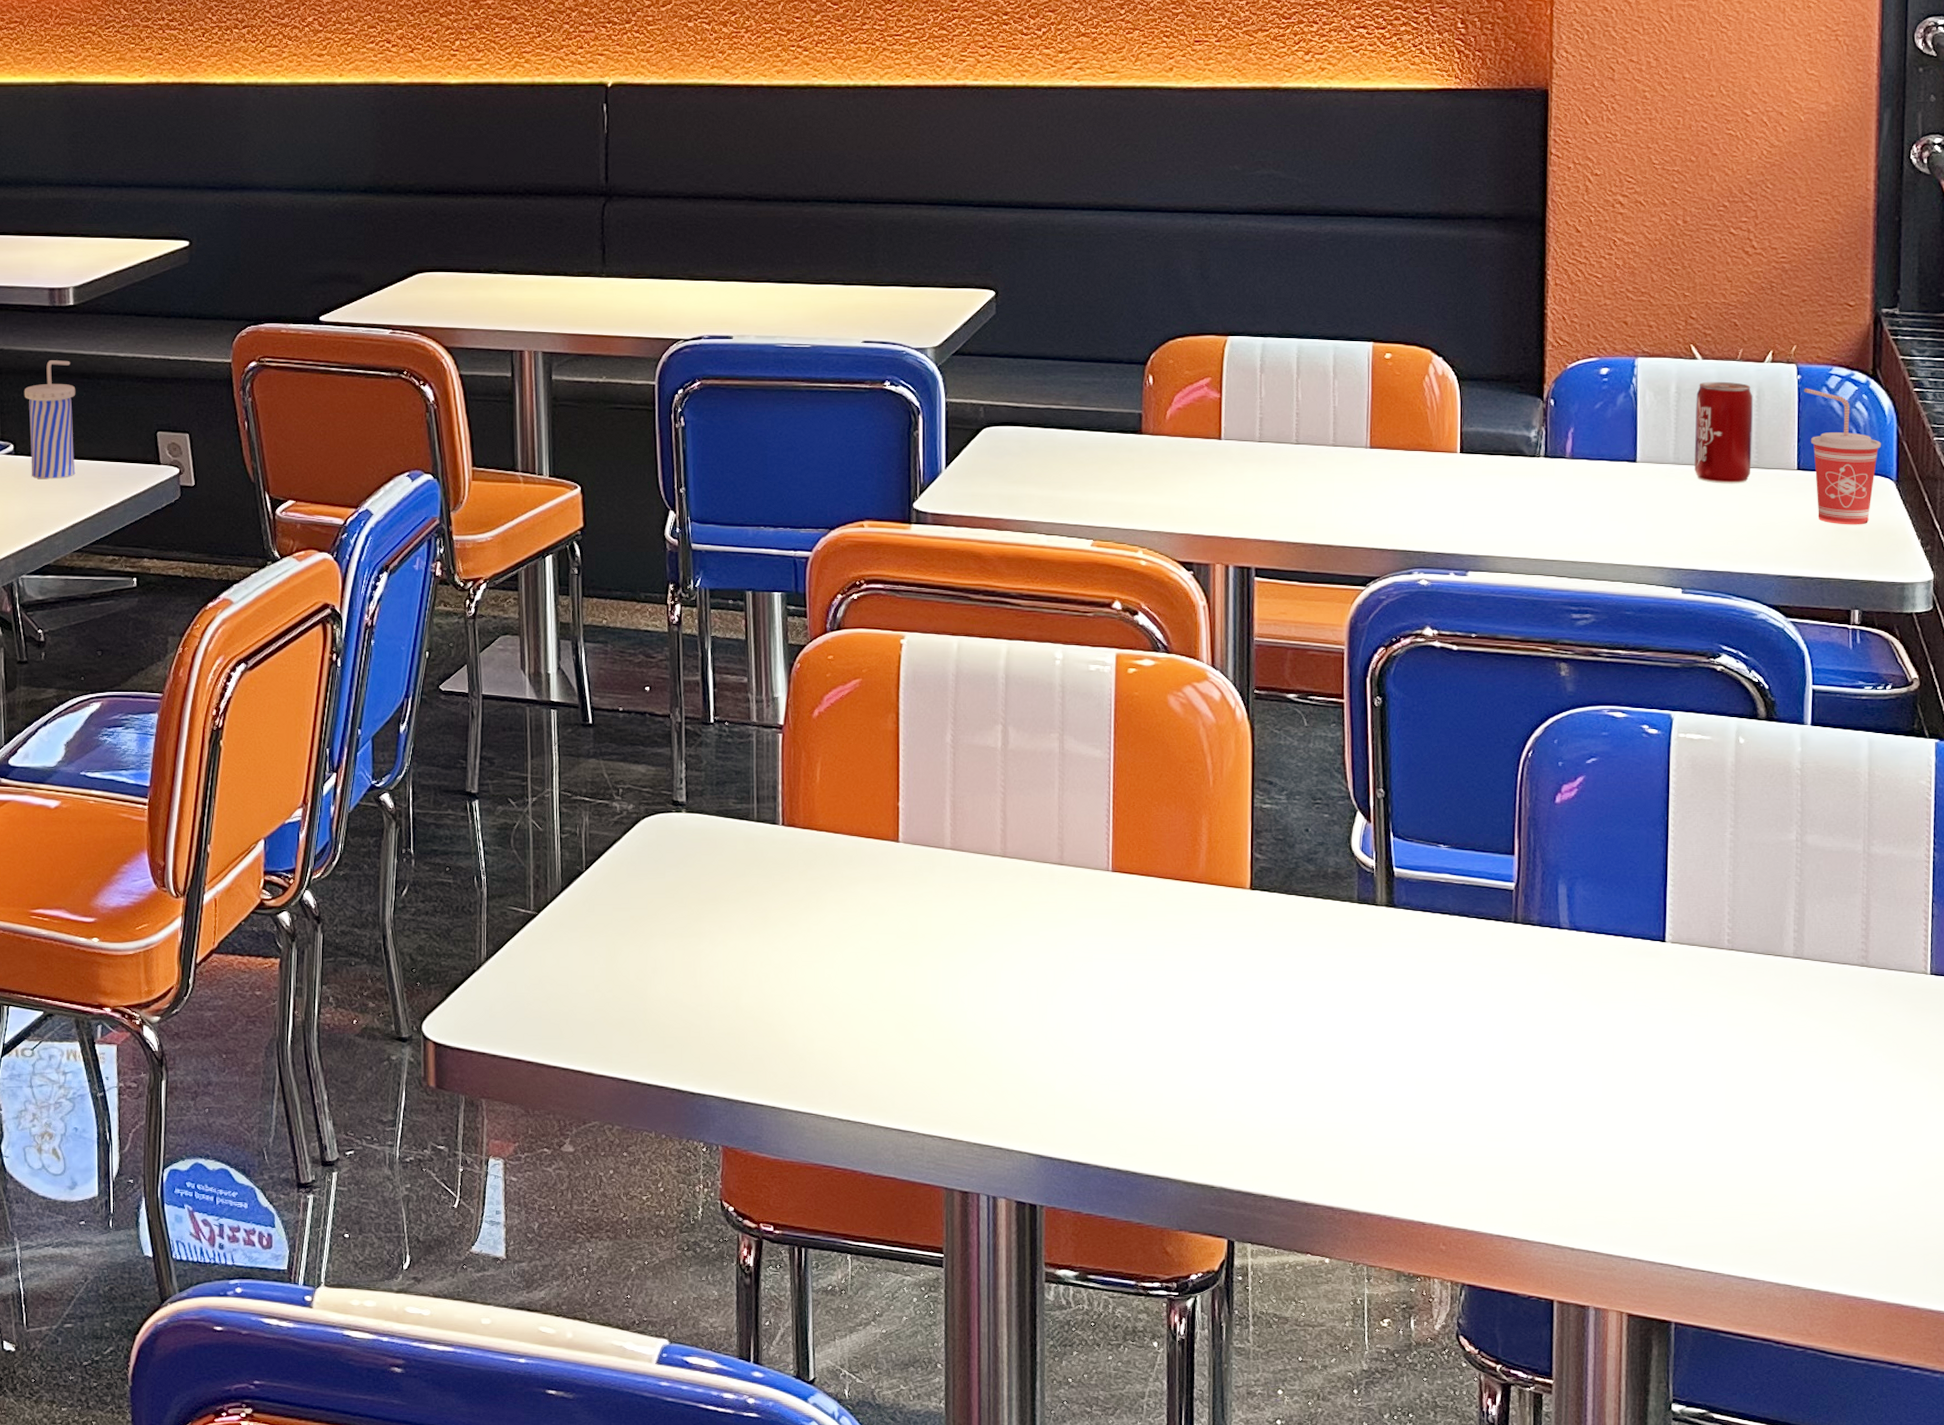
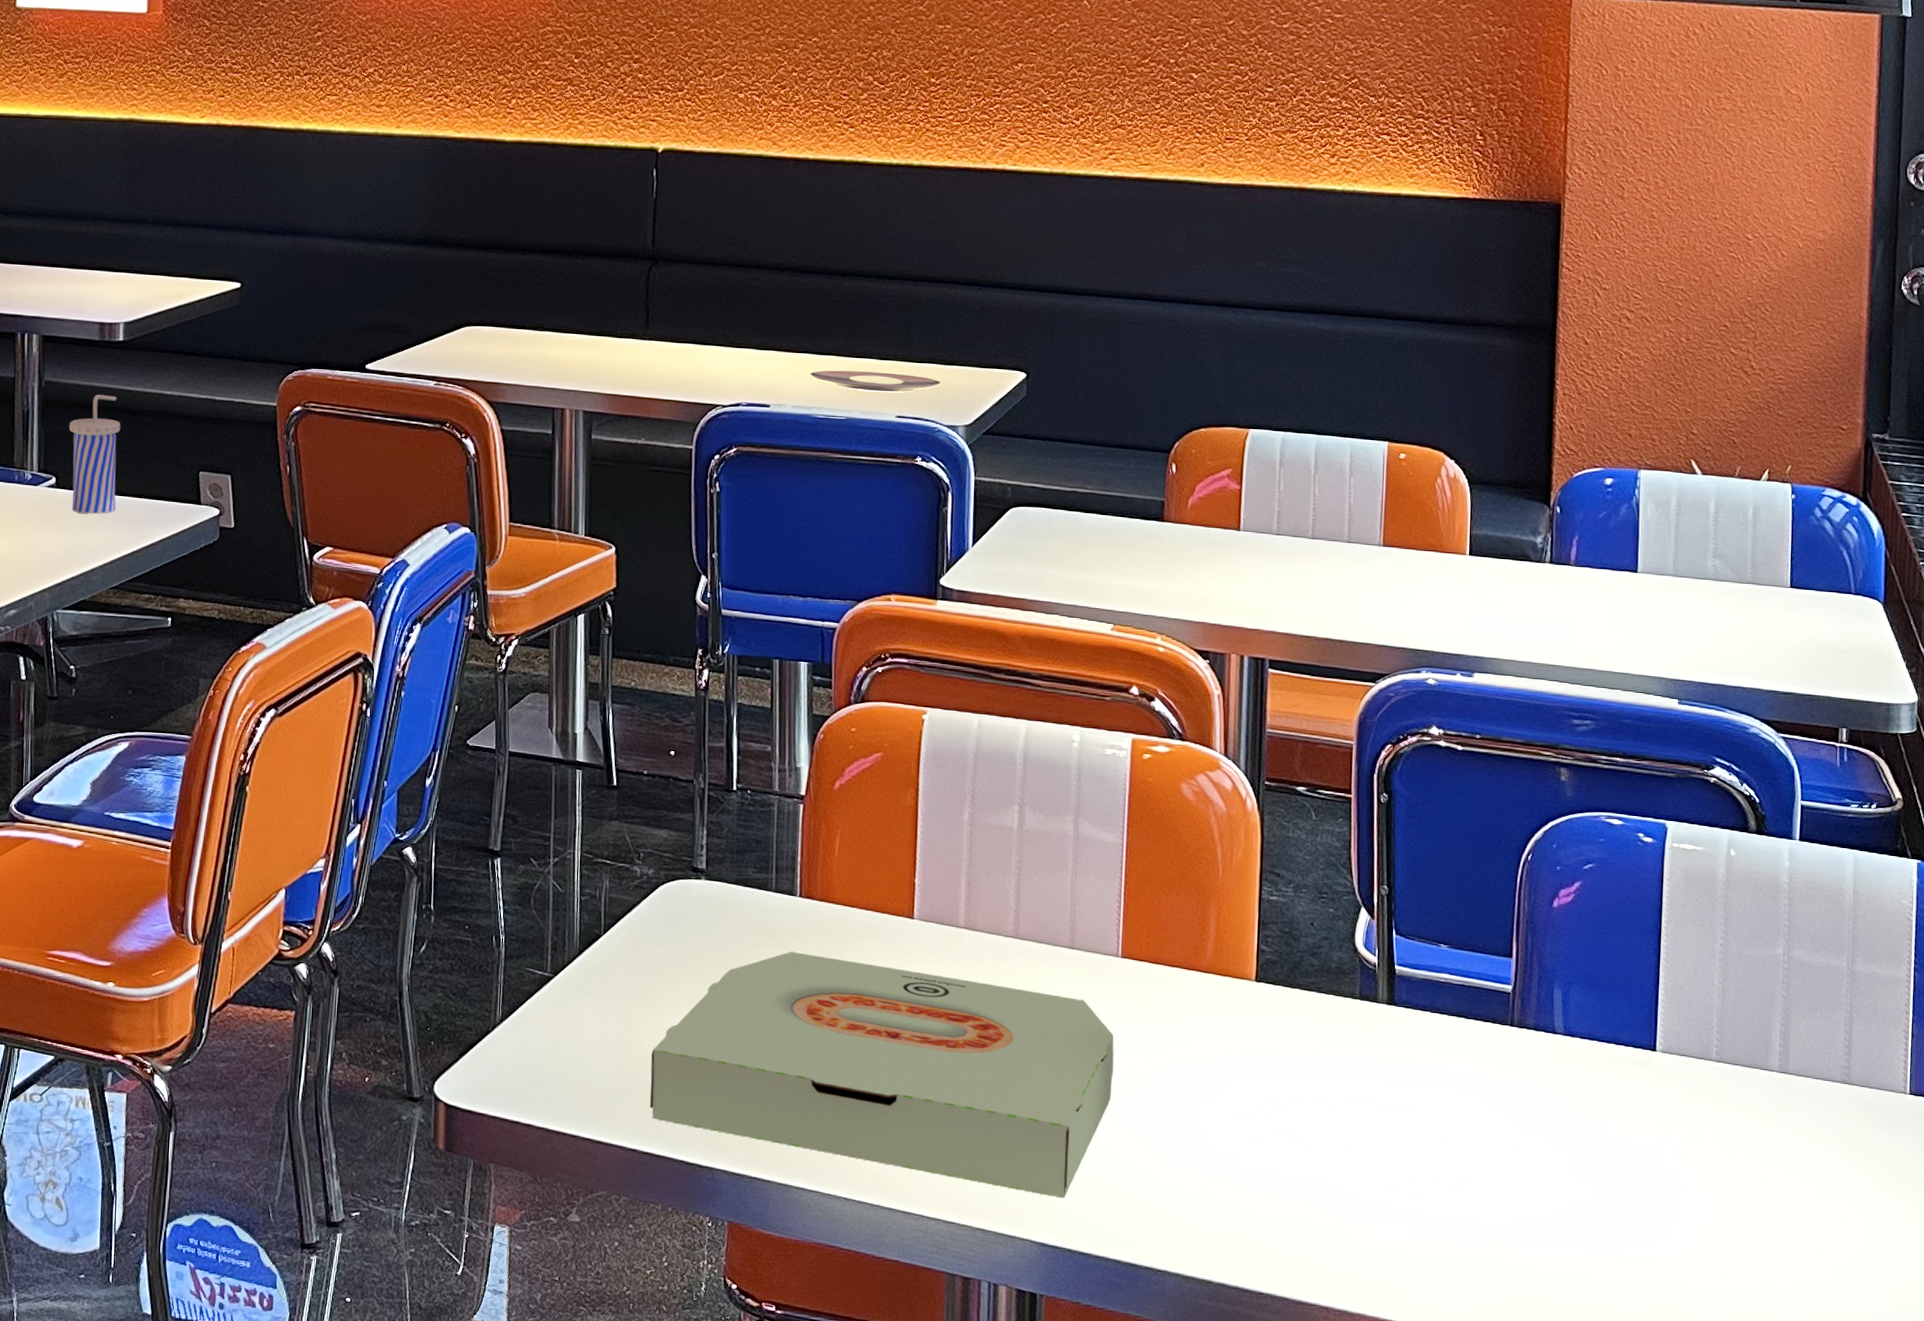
pizza box: none [639,879,1107,1111] -> present [649,951,1114,1199]
plate: none [772,298,907,318] -> present [810,370,941,392]
beer can: present [1695,381,1753,484] -> none [1693,496,1749,599]
beverage cup: present [1803,388,1881,525] -> none [1797,507,1870,645]

